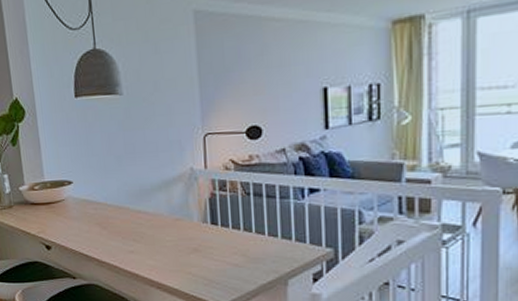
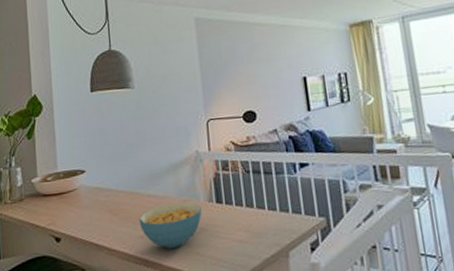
cereal bowl: none [128,221,196,265] -> present [138,202,202,249]

